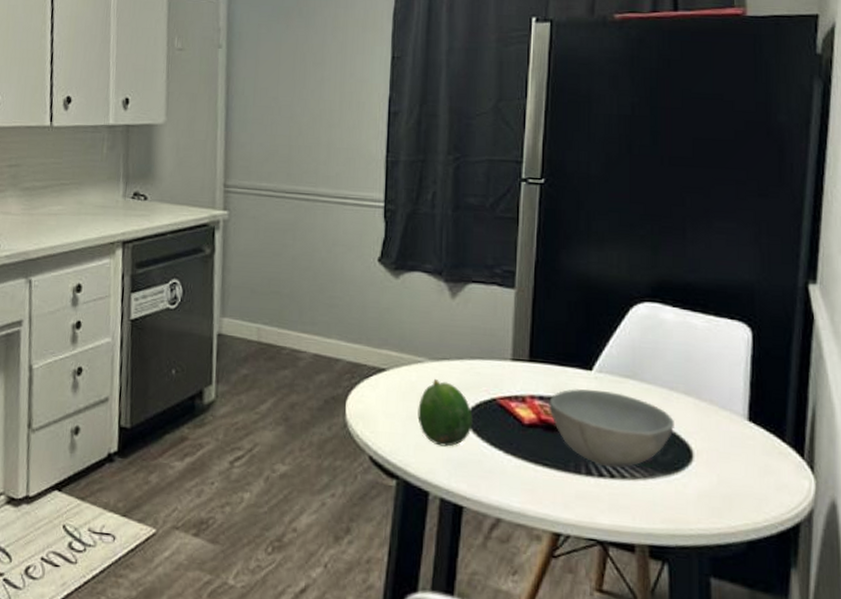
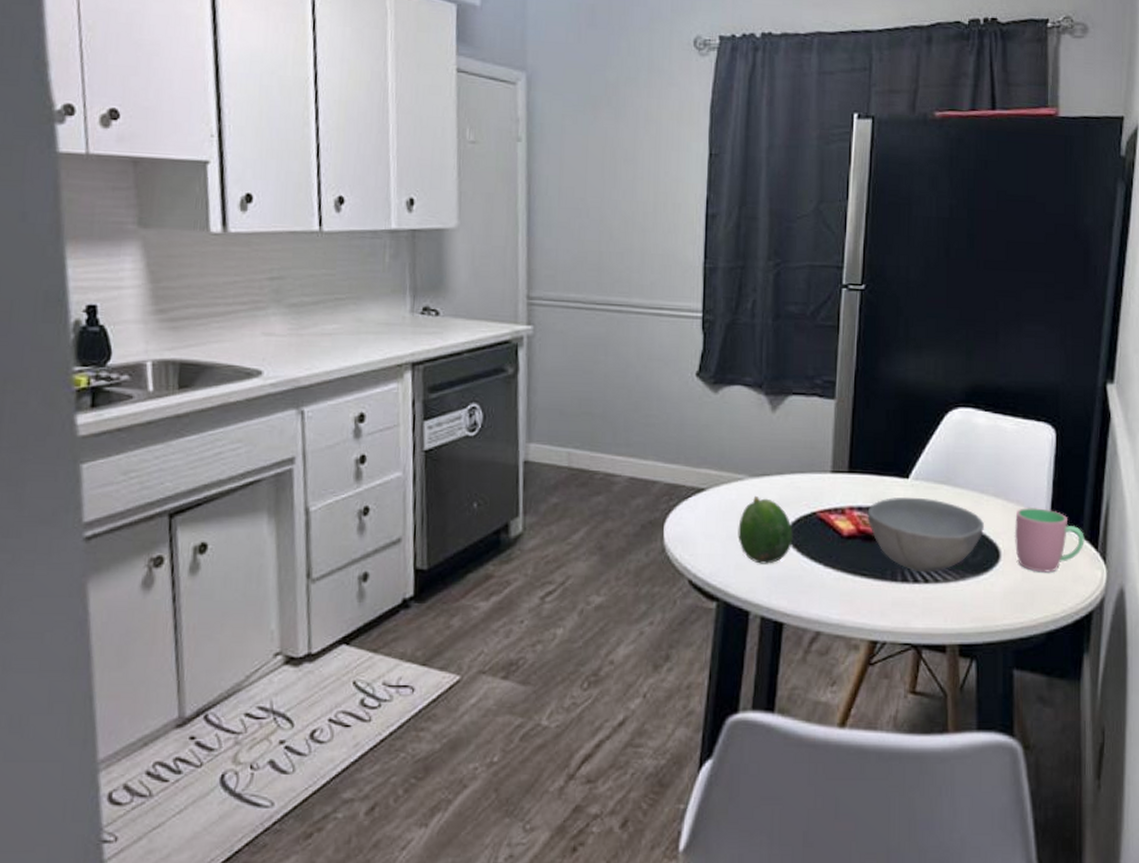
cup: none [708,407,788,478] -> present [1014,506,1085,573]

